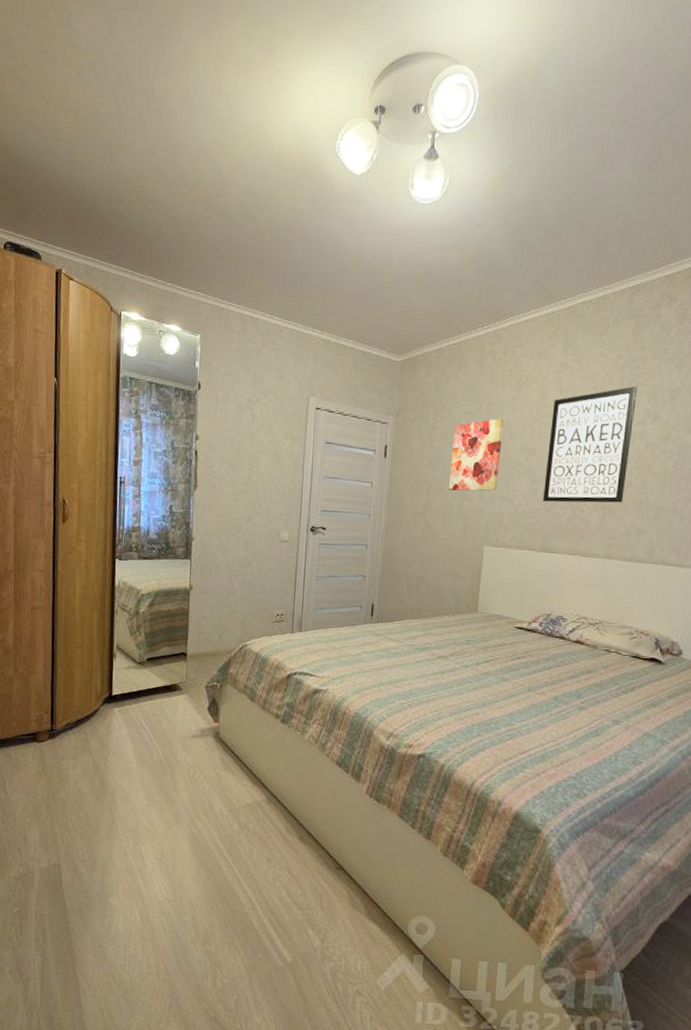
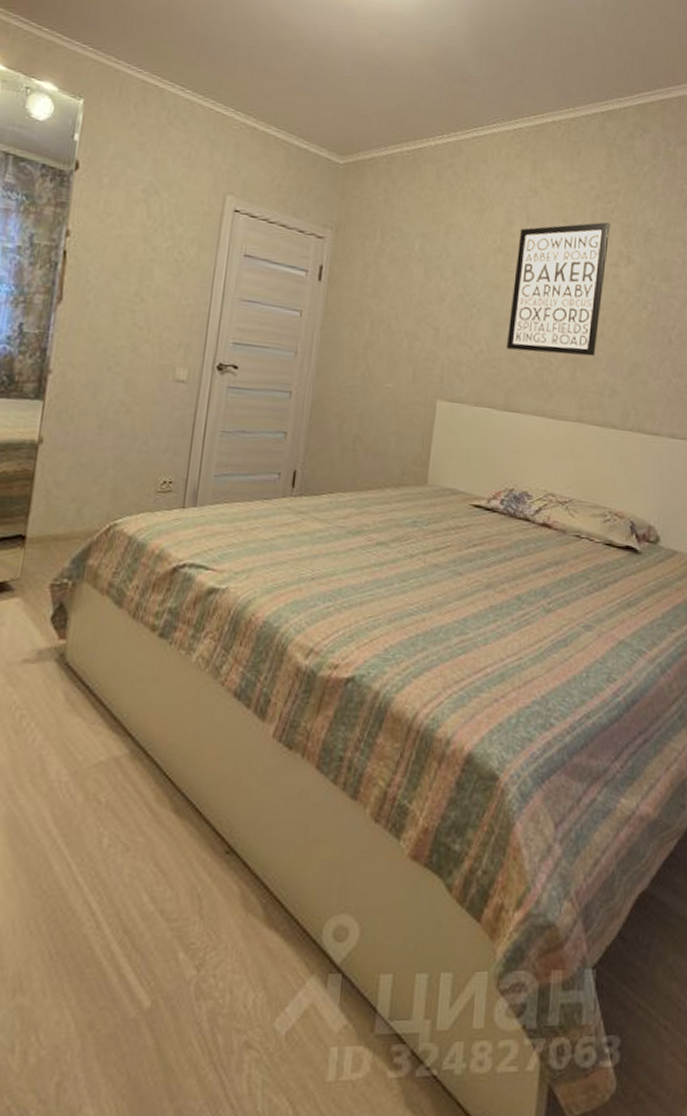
wall art: present [448,418,505,491] -> none [396,244,465,332]

